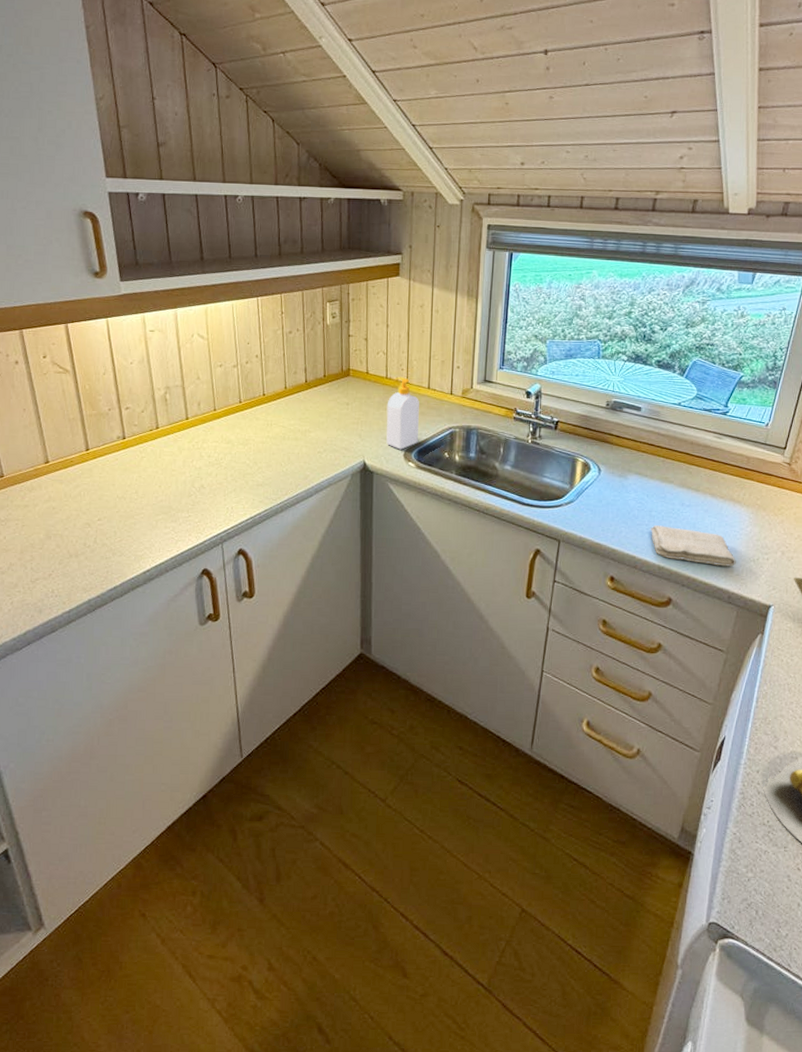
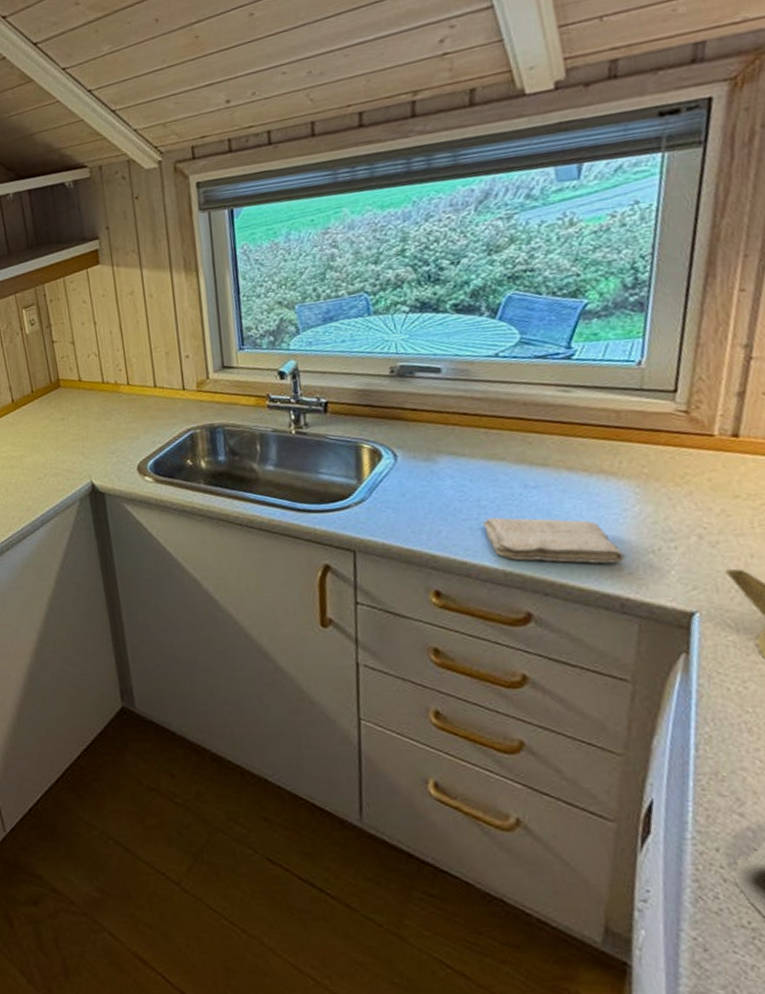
soap bottle: present [386,377,419,450] -> none [108,378,152,464]

